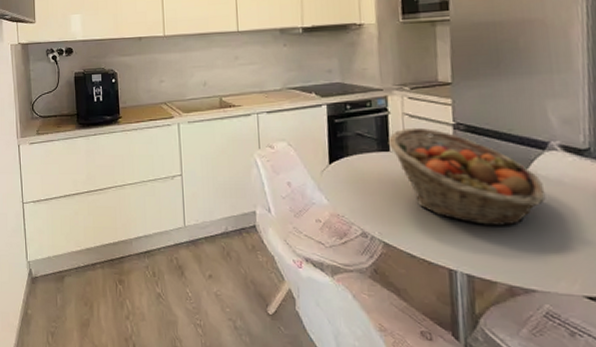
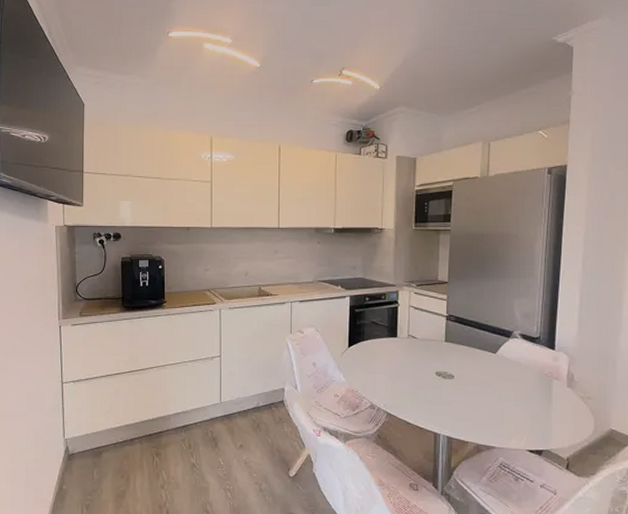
fruit basket: present [387,127,546,226] -> none [396,317,507,397]

